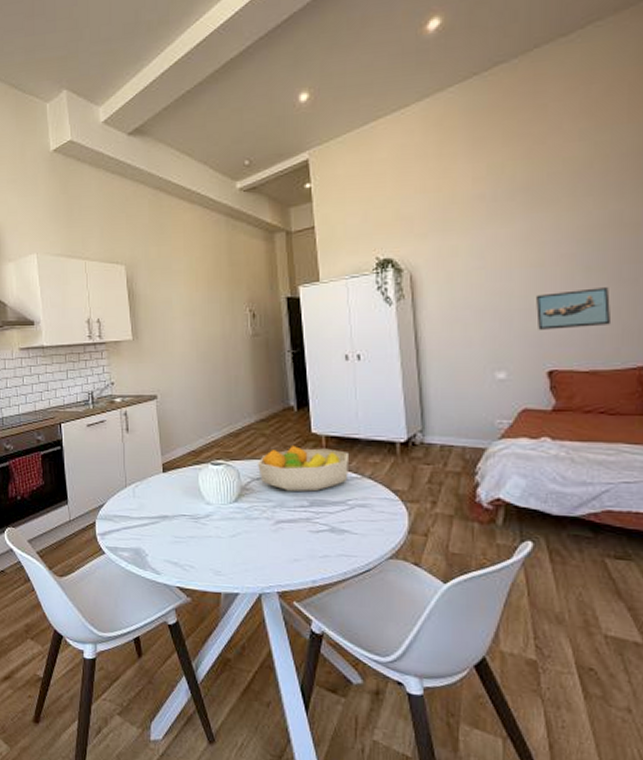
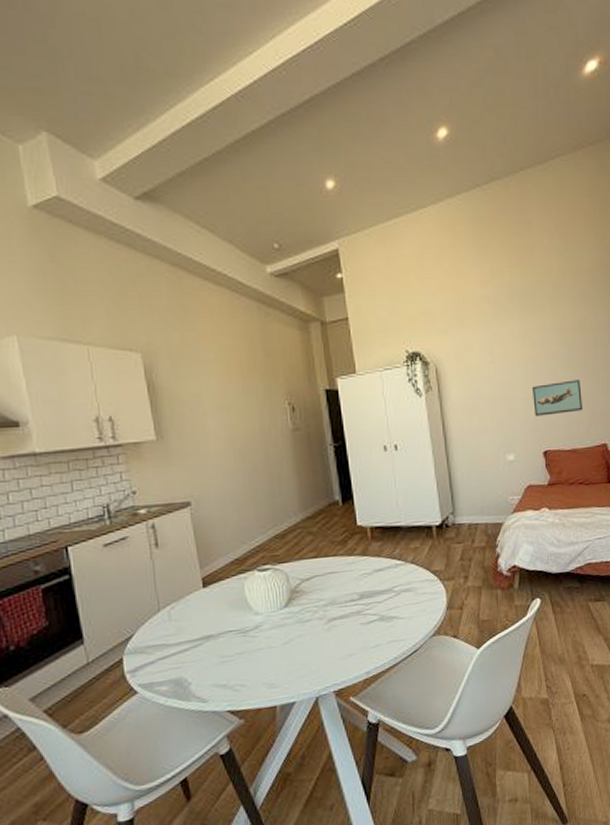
fruit bowl: present [257,444,348,492] -> none [305,539,393,588]

